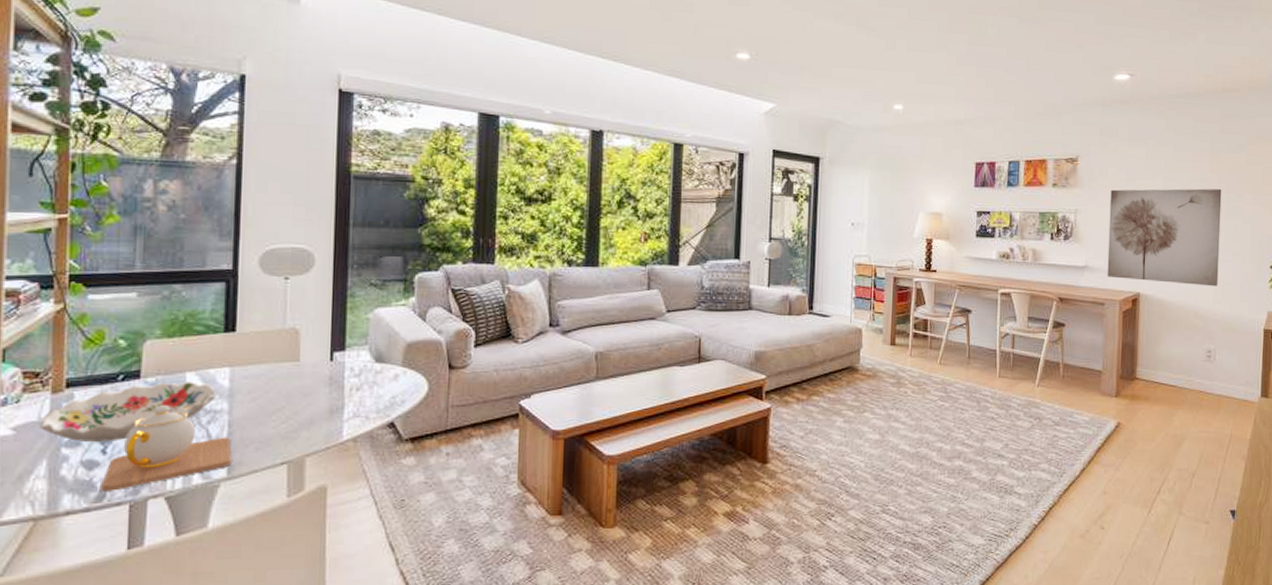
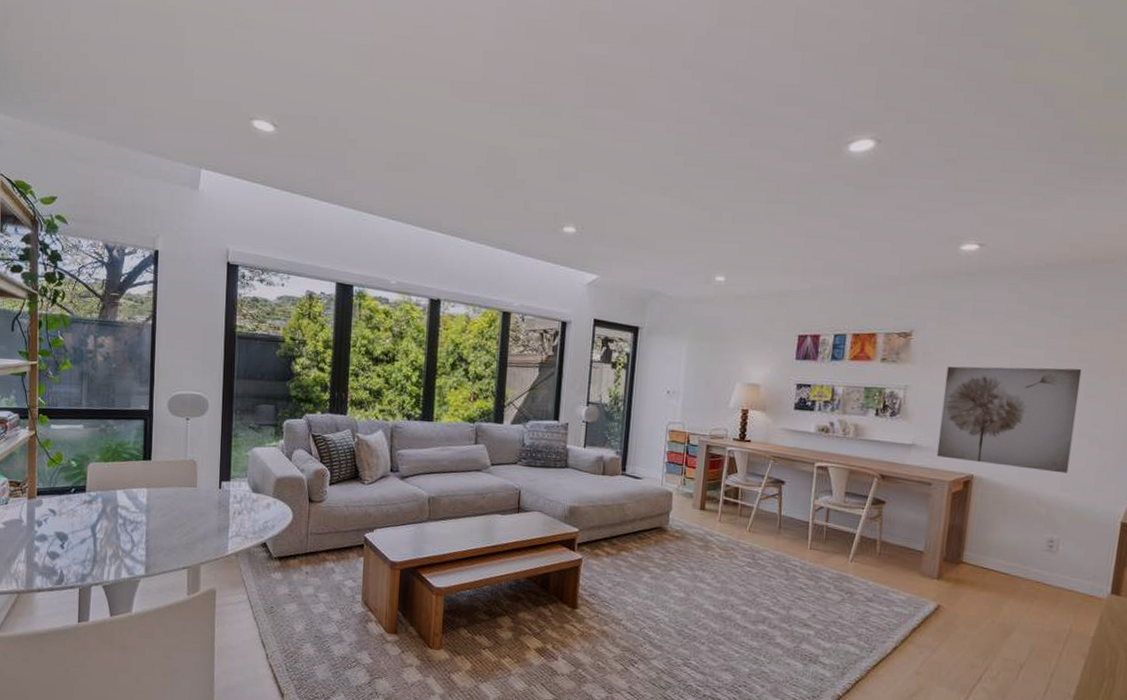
decorative bowl: present [39,381,216,442] -> none [20,496,138,539]
teapot: present [101,405,232,491] -> none [60,514,149,577]

